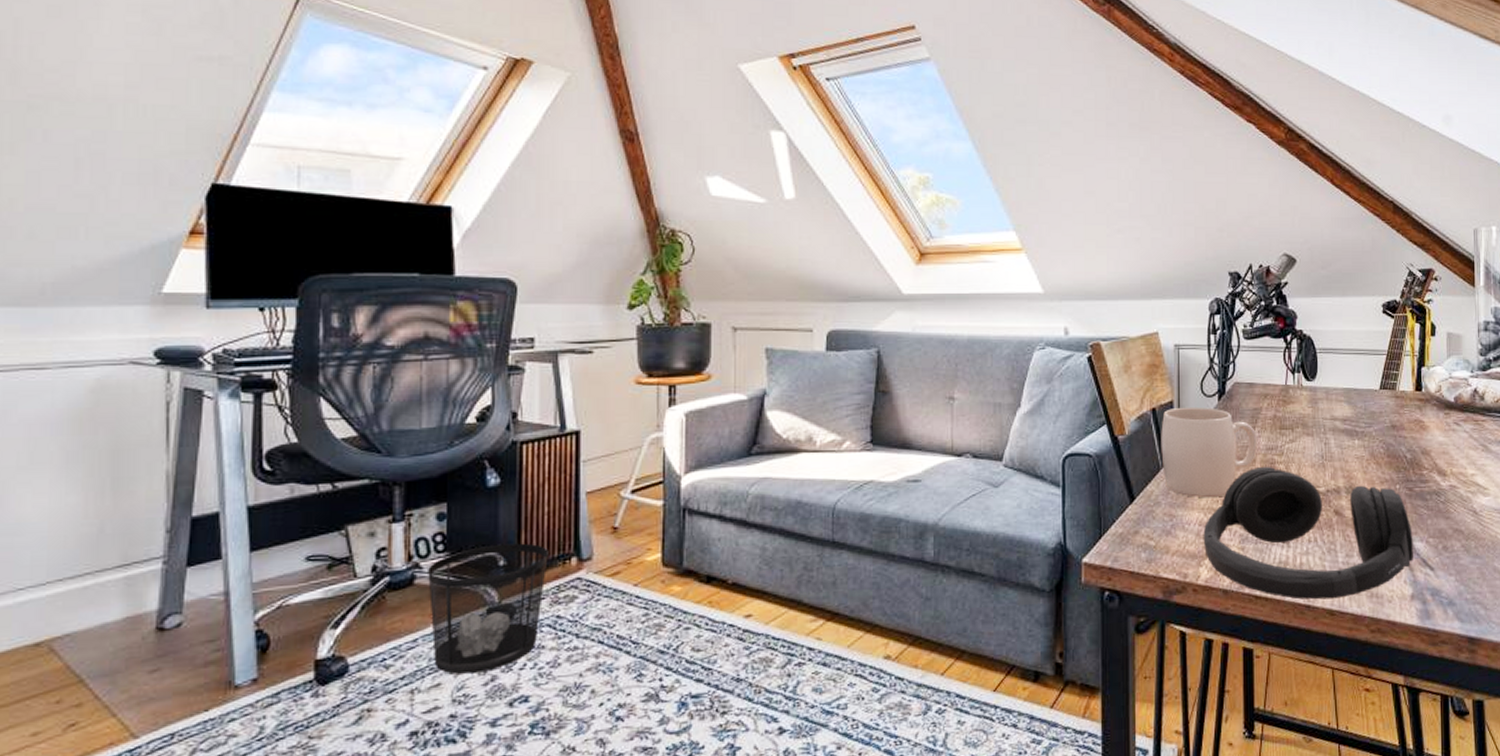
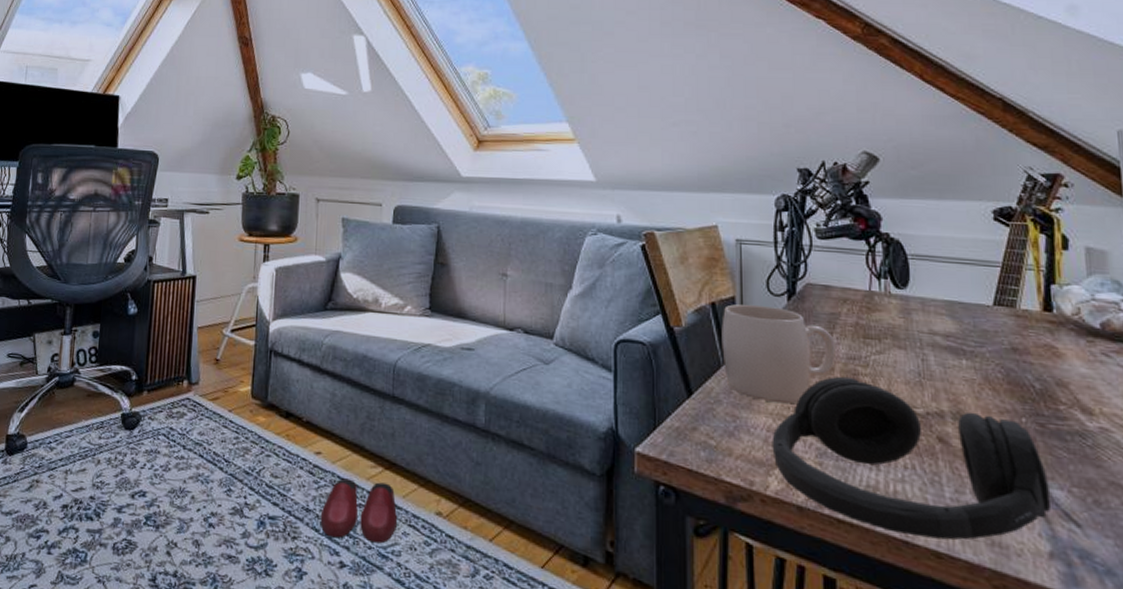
waste bin: present [428,543,549,674] -> none [82,361,168,465]
slippers: none [754,635,841,704] -> present [320,478,397,544]

